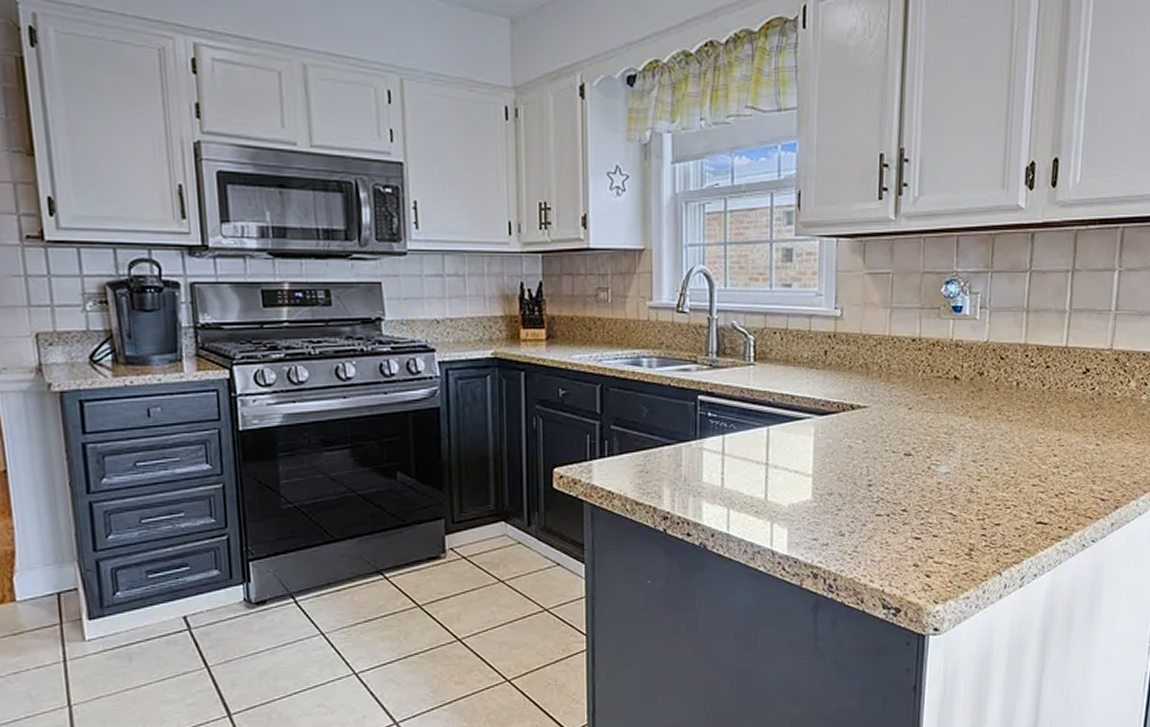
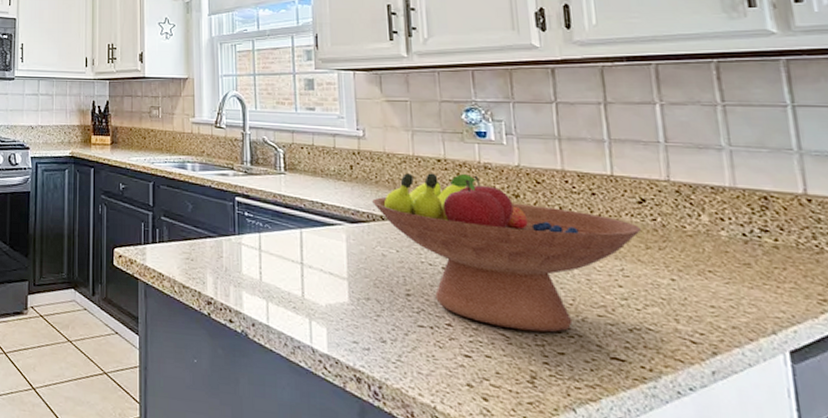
fruit bowl: none [844,354,1082,507] -> present [372,173,642,332]

